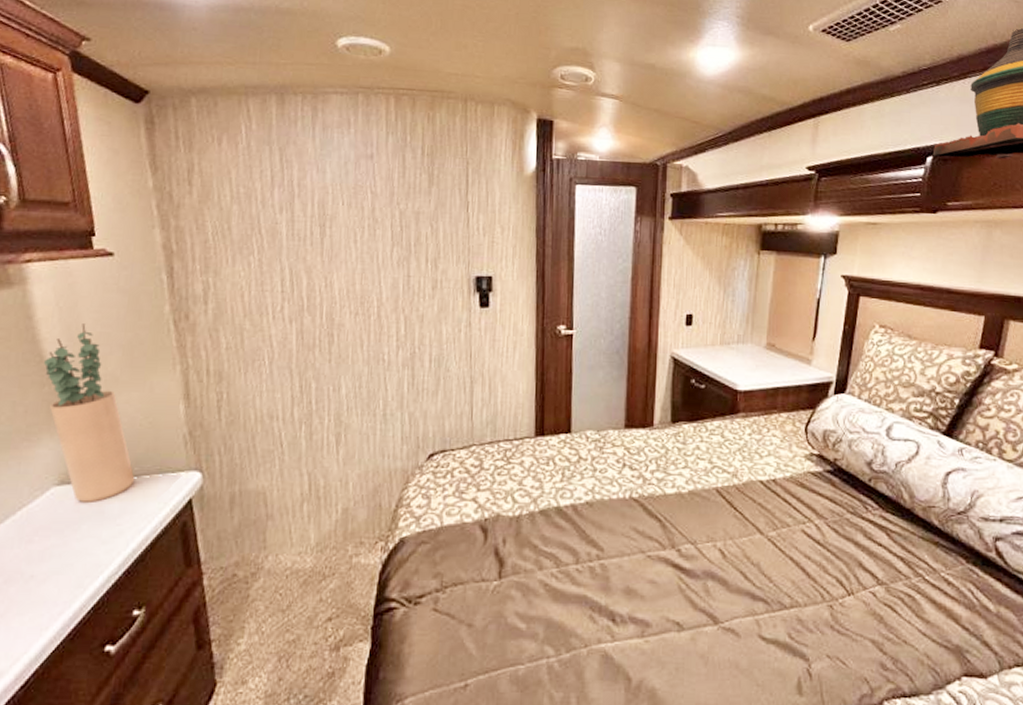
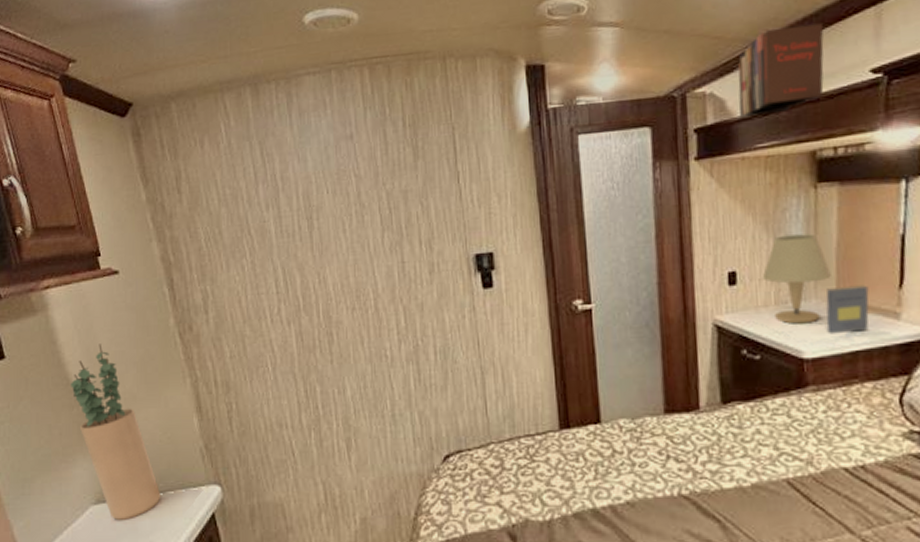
books: none [706,123,776,191] -> present [738,23,824,117]
table lamp: none [712,289,764,362] -> present [762,233,831,324]
book: none [757,335,791,373] -> present [826,285,869,334]

